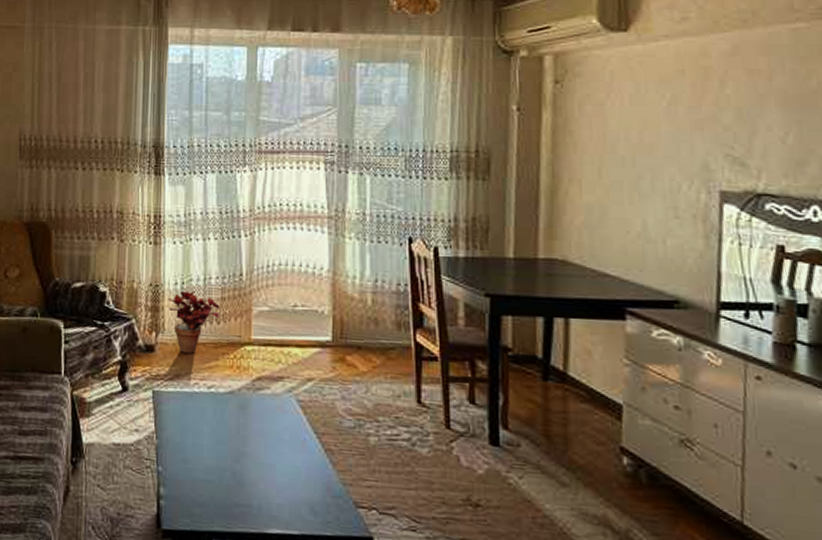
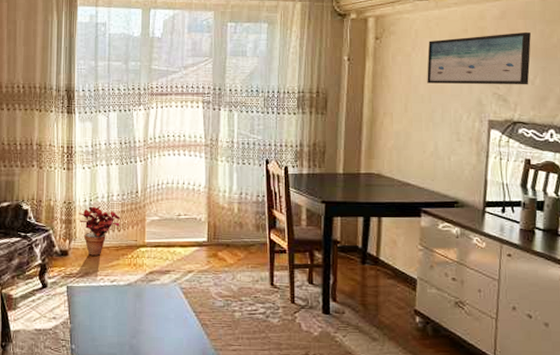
wall art: none [628,73,779,145] -> present [427,33,531,85]

